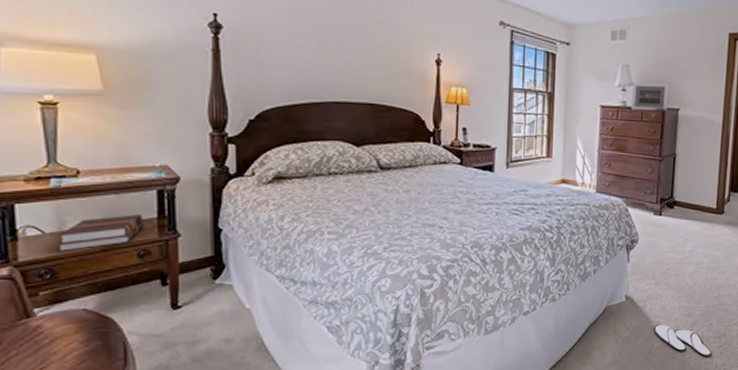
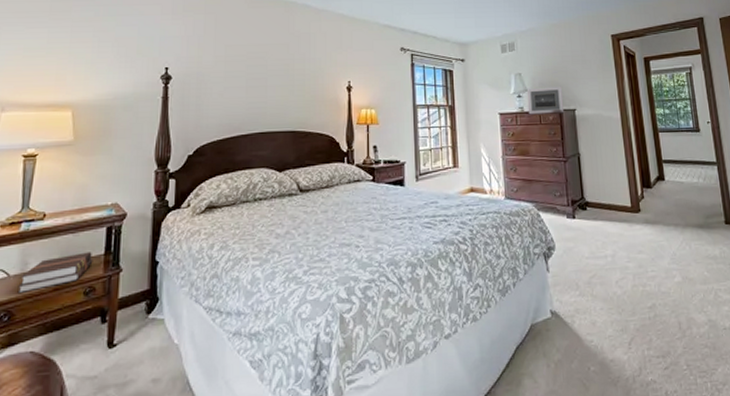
slippers: present [654,324,712,358] -> none [587,343,659,383]

